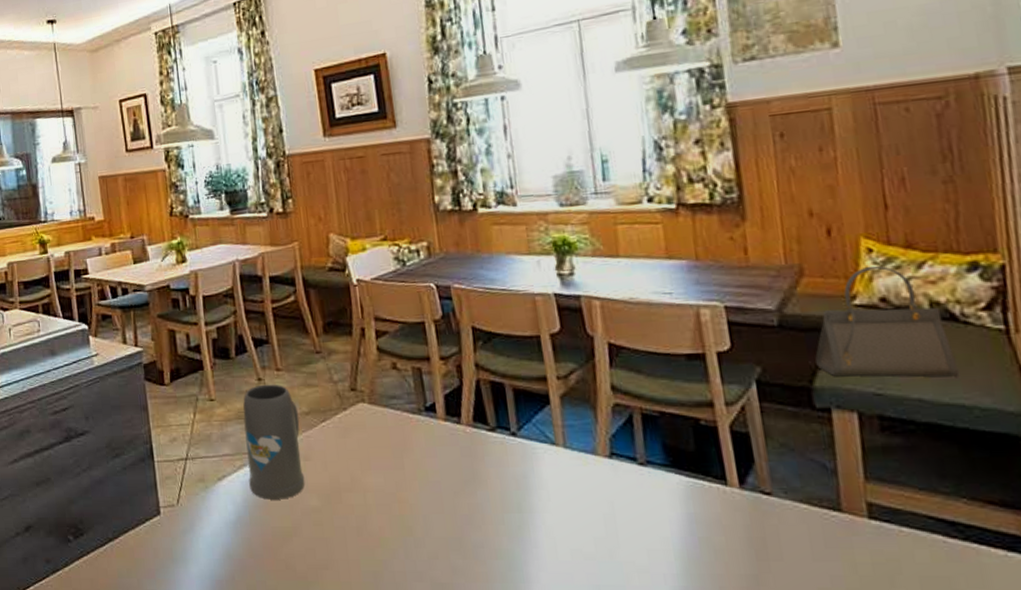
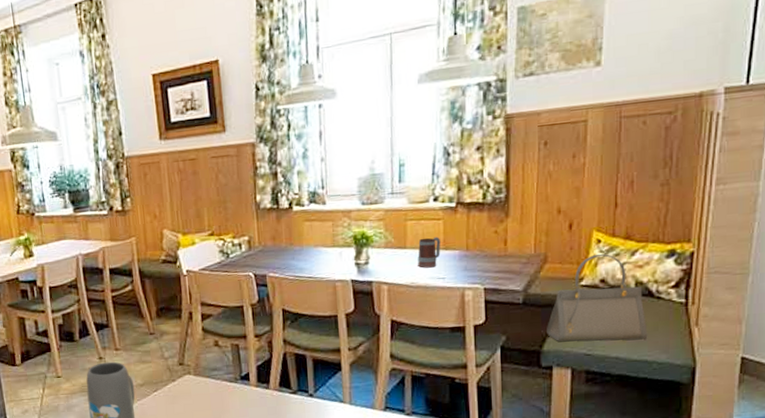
beer mug: none [633,243,663,281] -> present [417,237,441,268]

